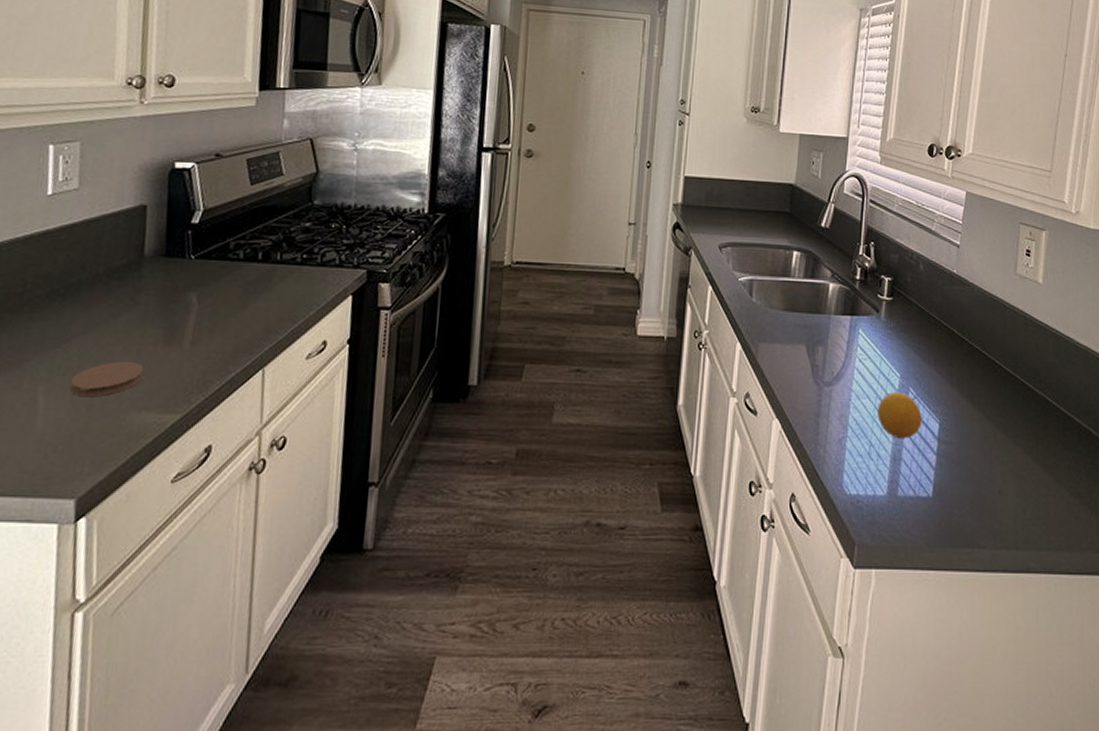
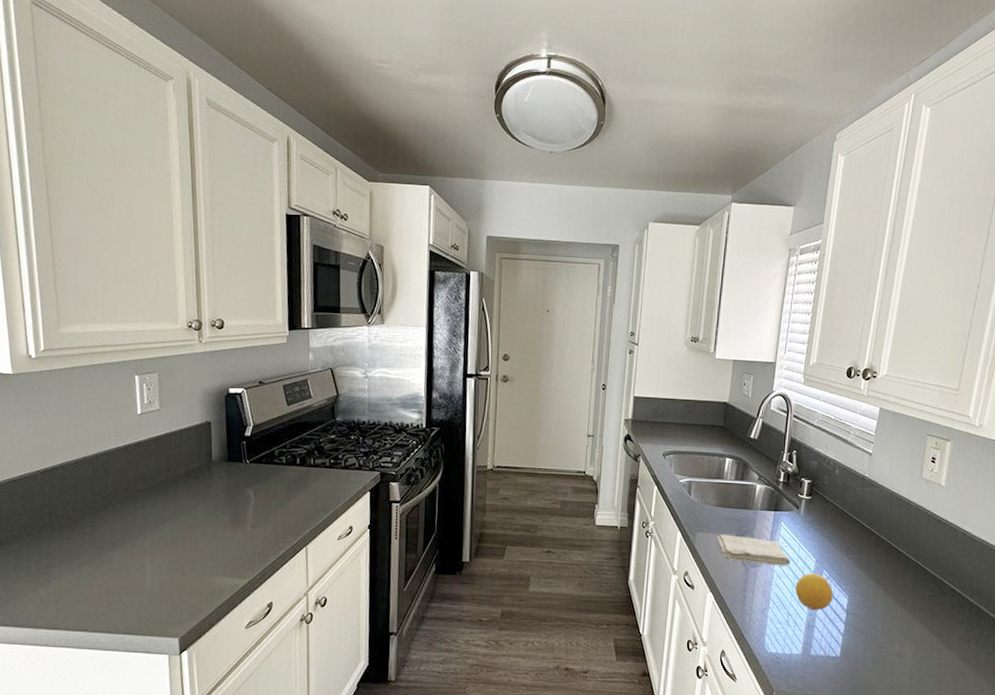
coaster: present [70,360,145,397] -> none [168,539,219,565]
washcloth: none [783,345,871,384] -> present [716,534,791,566]

